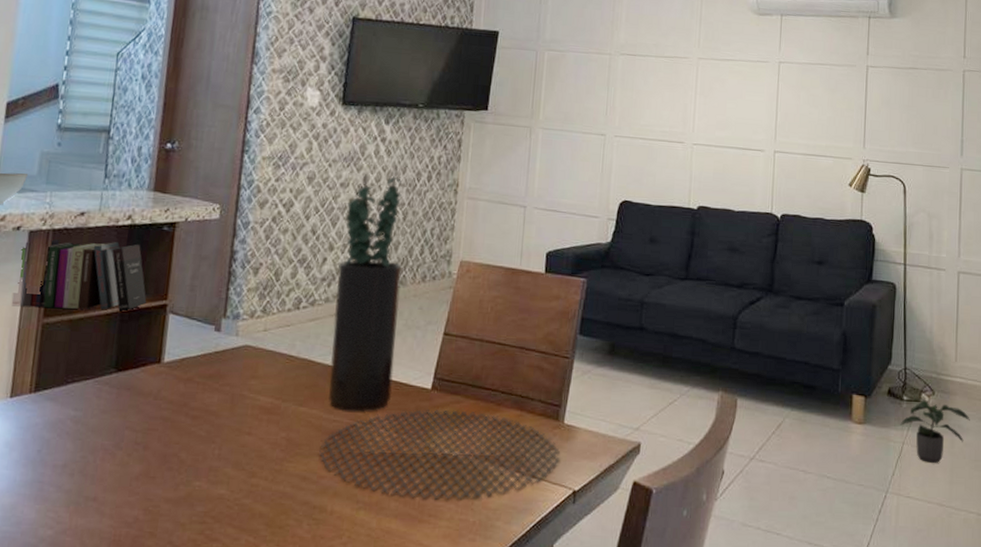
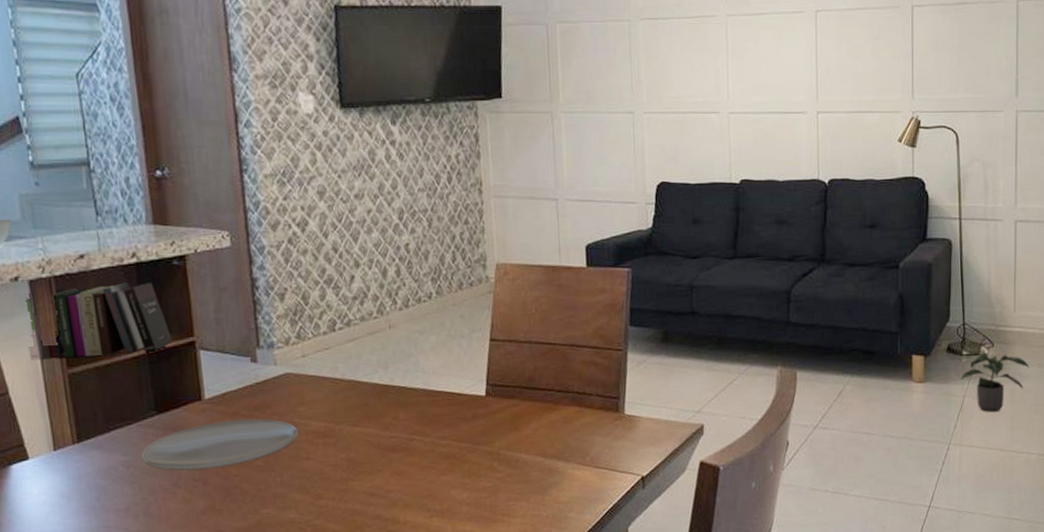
plate: none [90,385,246,434] -> present [141,418,298,472]
place mat: present [319,409,560,500] -> none [382,413,625,501]
vase: present [329,165,402,412] -> none [366,169,447,425]

